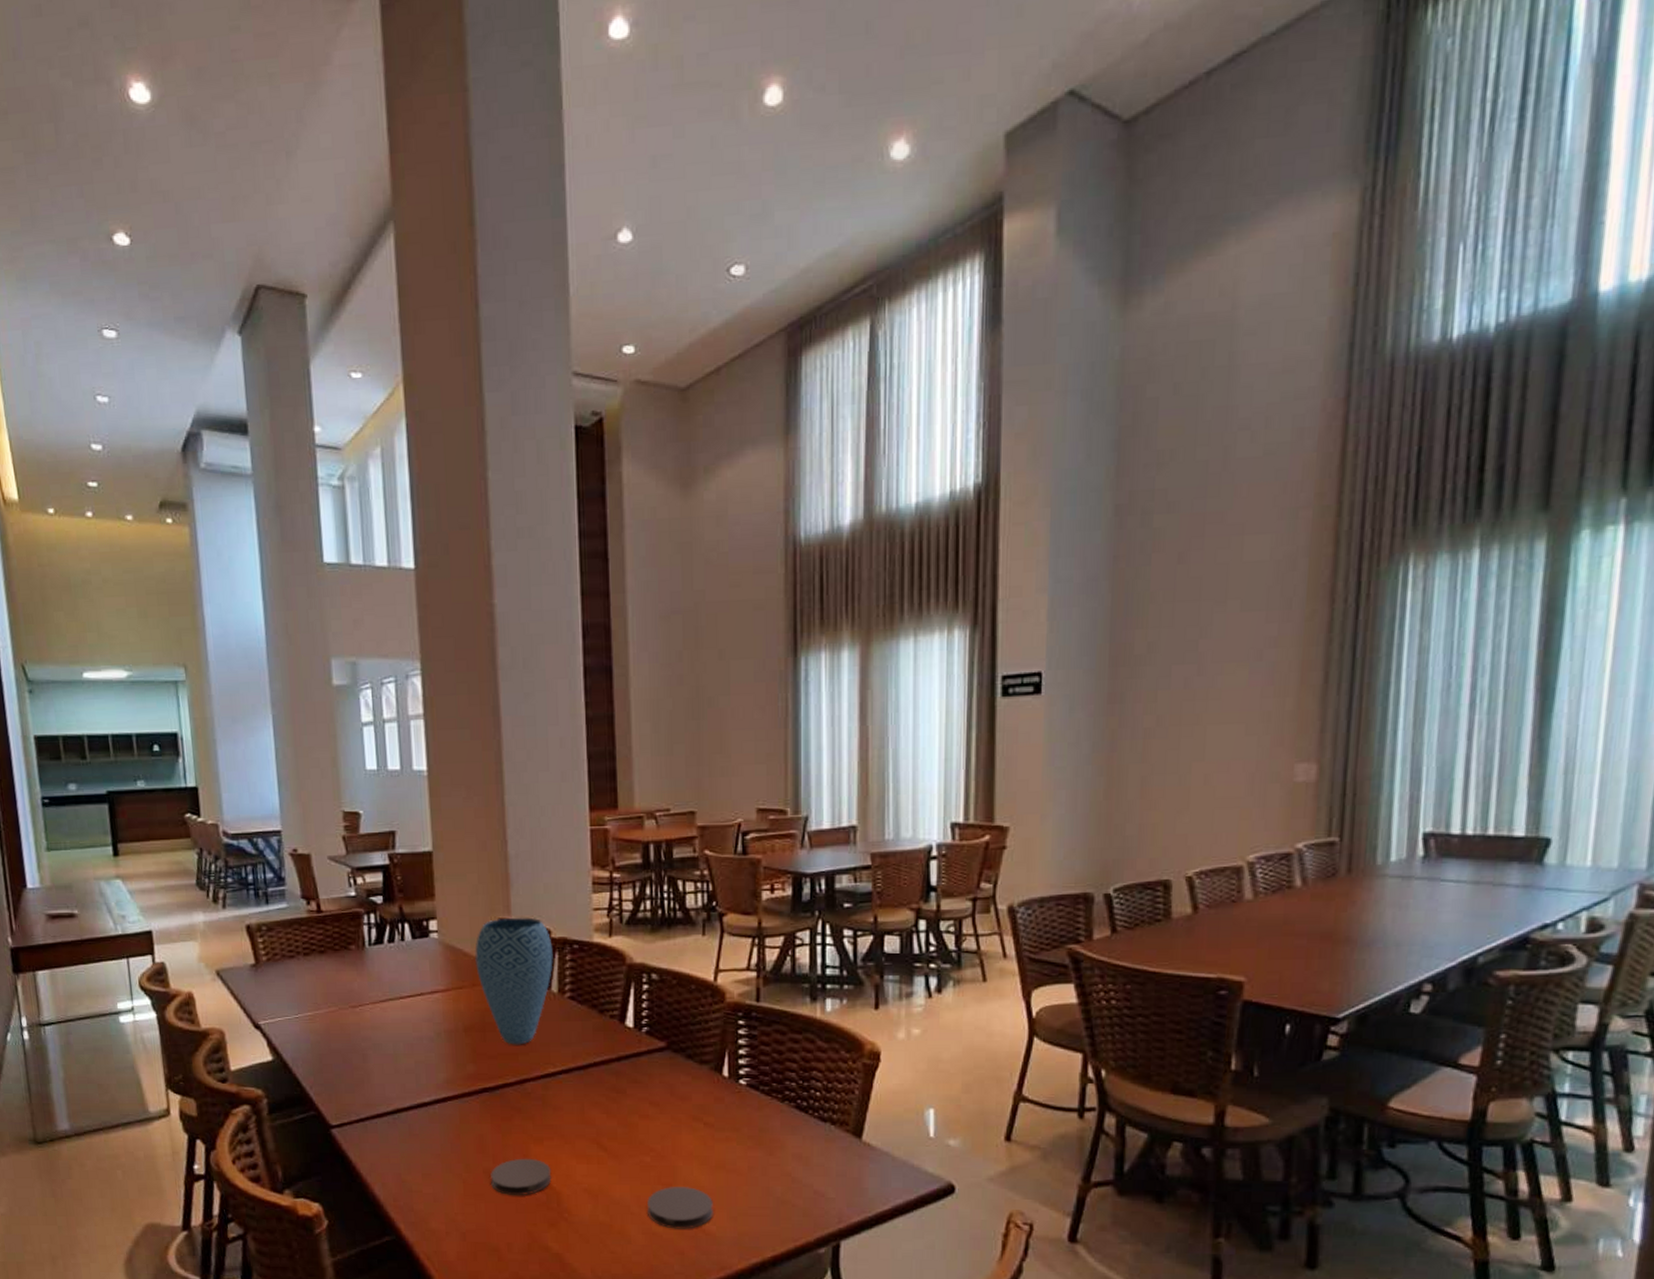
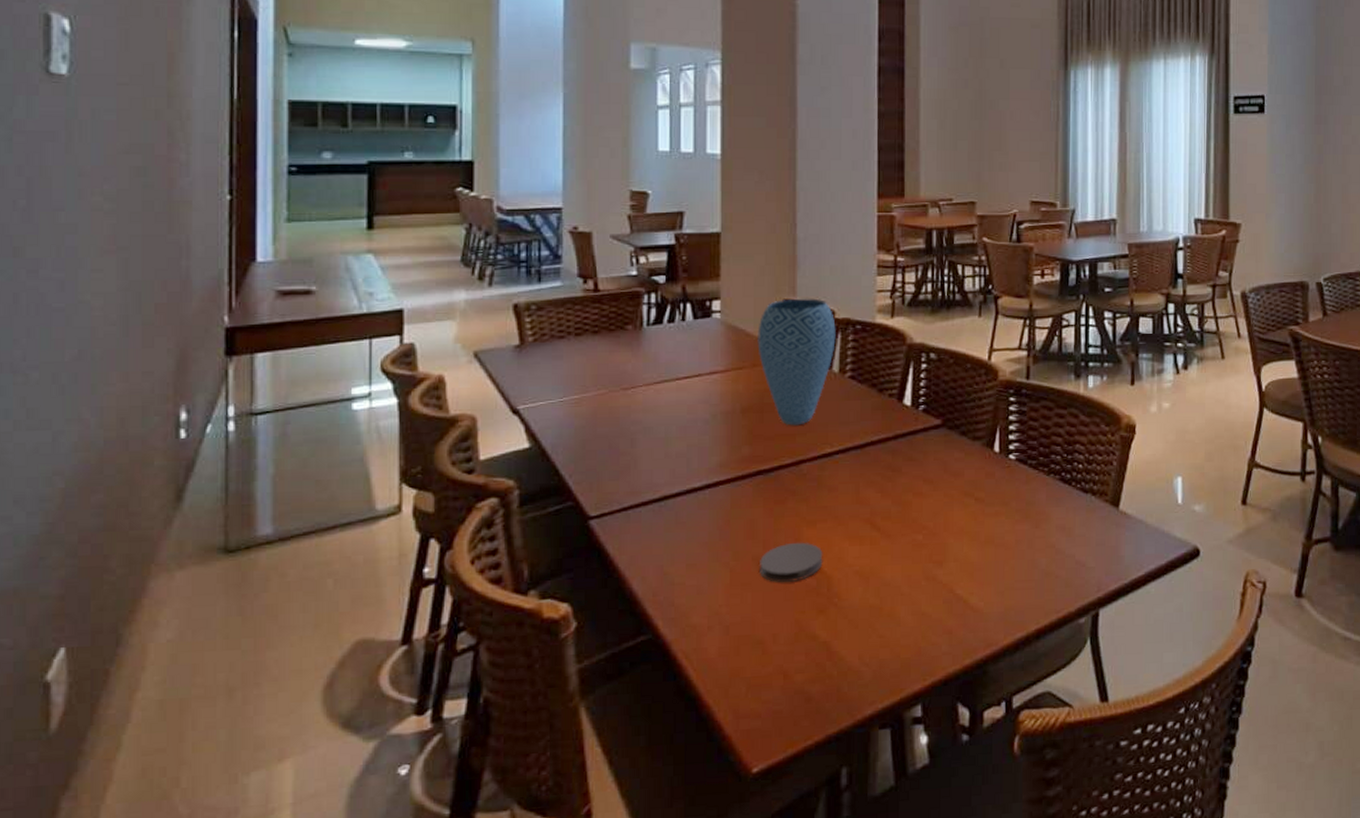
coaster: present [647,1187,714,1229] -> none [918,564,983,608]

